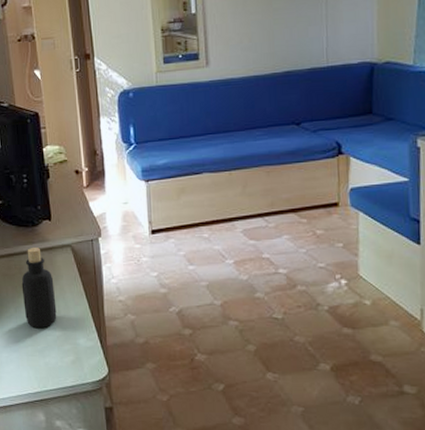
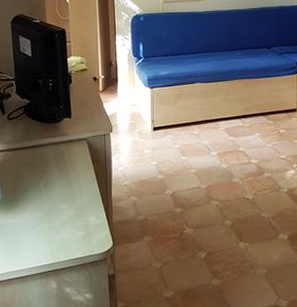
bottle: present [21,248,57,327] -> none [42,141,72,208]

